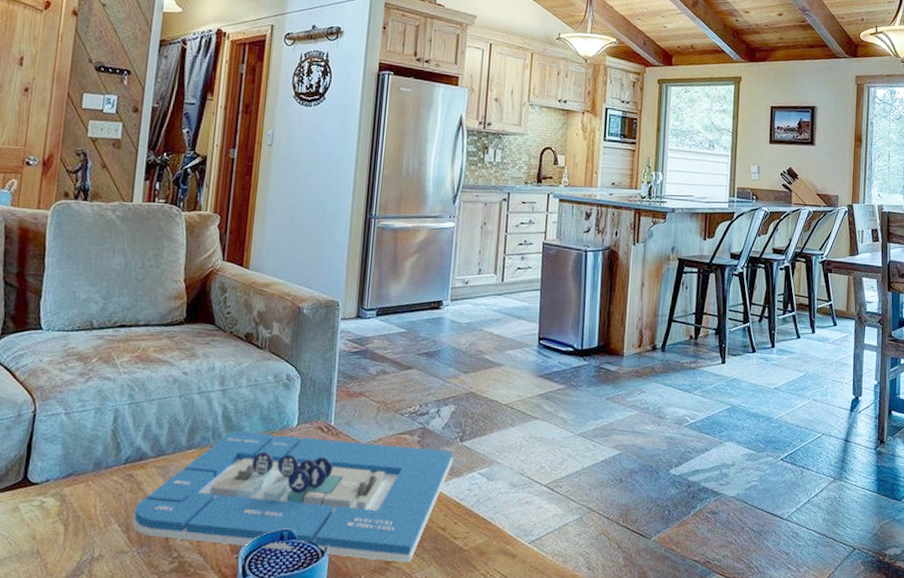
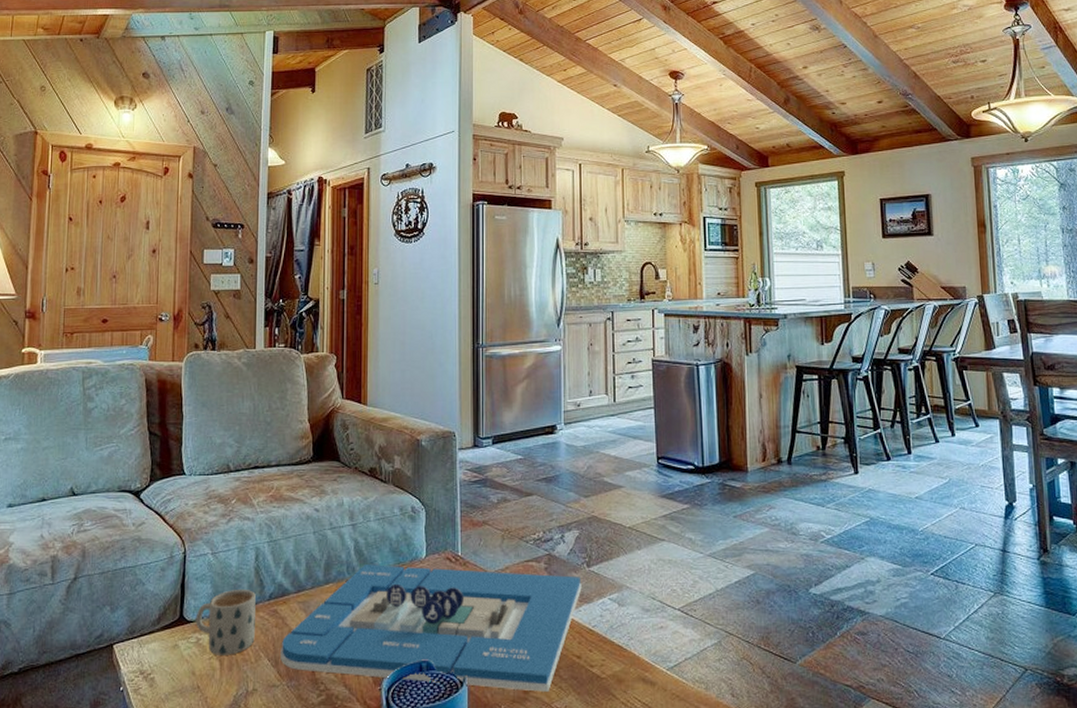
mug: none [40,452,111,520] -> present [195,590,256,655]

